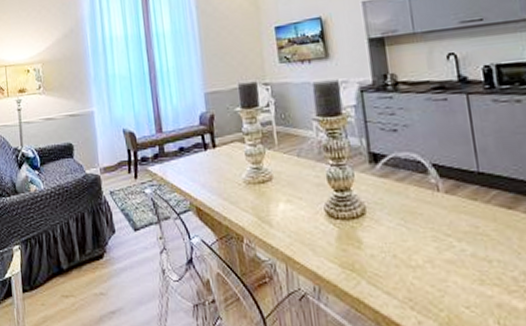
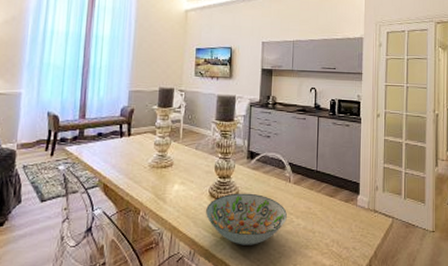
decorative bowl: none [325,209,443,280] -> present [206,193,287,245]

